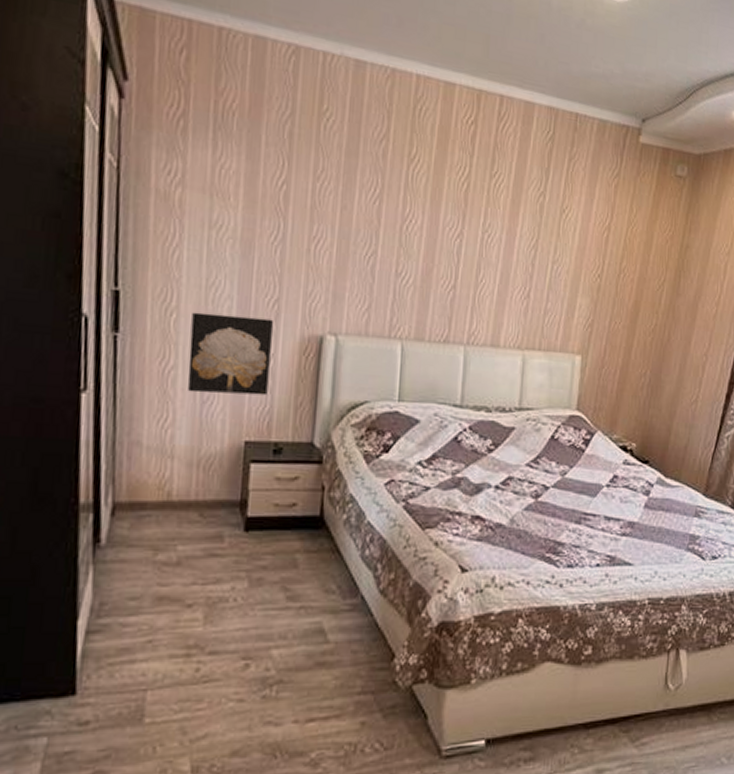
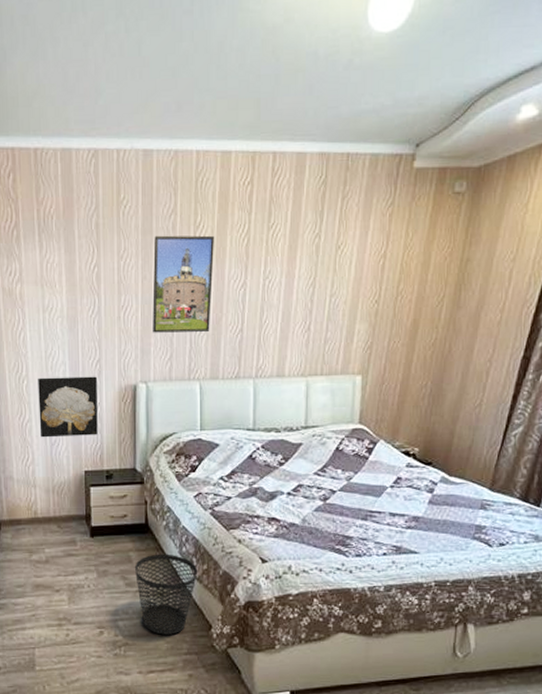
wastebasket: none [300,557,383,668] -> present [134,554,198,635]
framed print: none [349,160,430,283] -> present [152,235,214,333]

